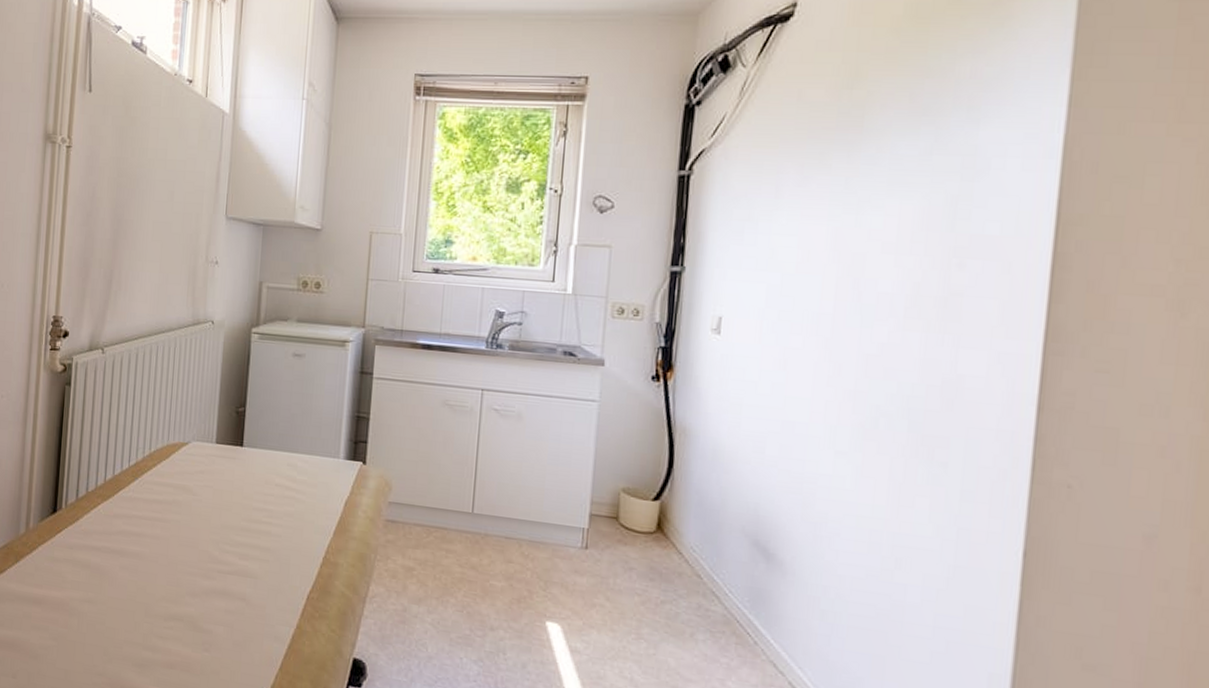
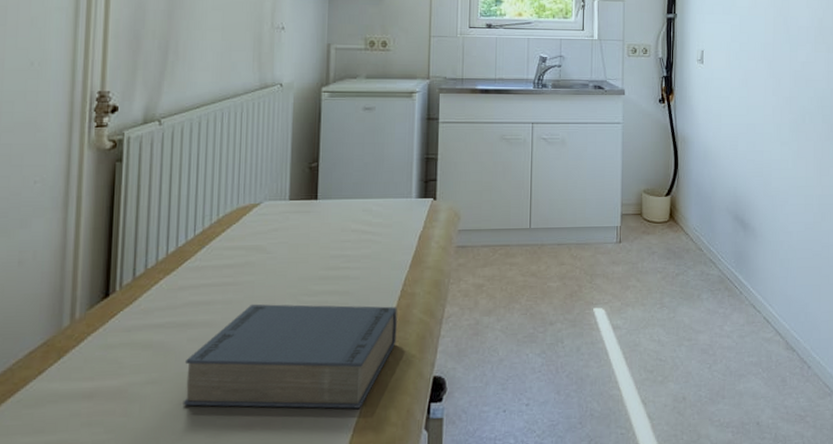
book: none [114,543,319,673] -> present [183,304,397,409]

